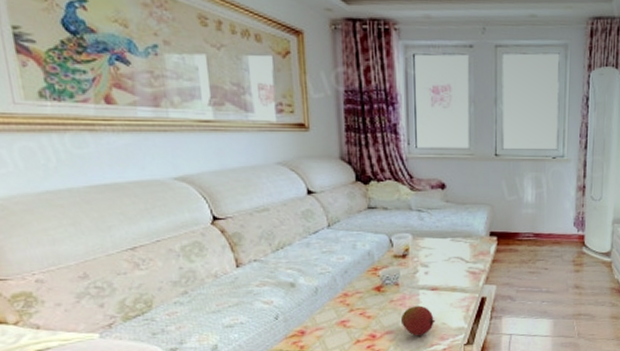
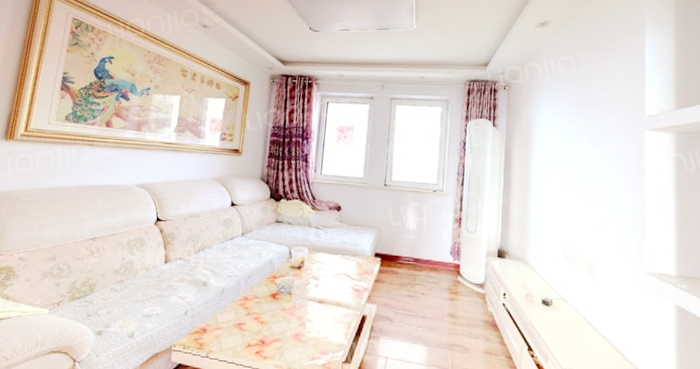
fruit: present [400,305,436,337] -> none [288,316,319,348]

